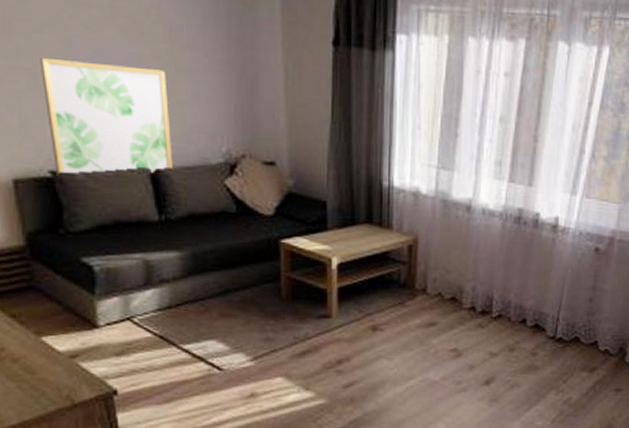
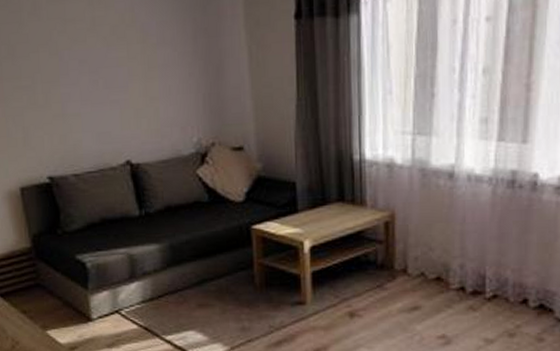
wall art: present [40,57,173,176] -> none [37,70,150,181]

